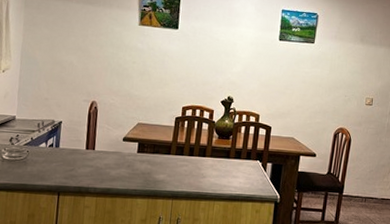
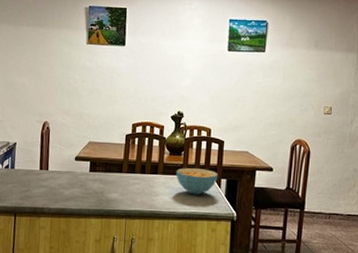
cereal bowl: none [223,151,264,178] -> present [176,168,218,195]

